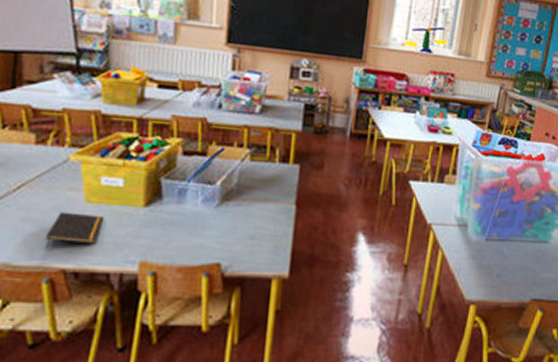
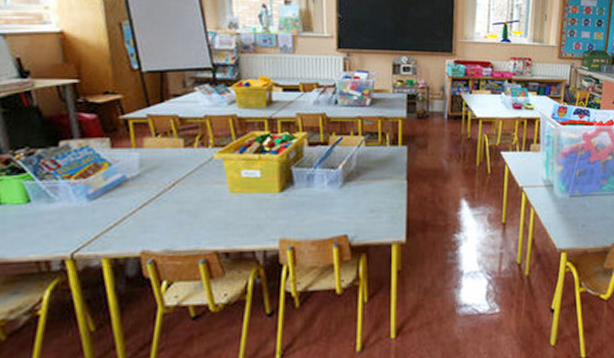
notepad: present [45,212,105,248] -> none [199,202,247,234]

